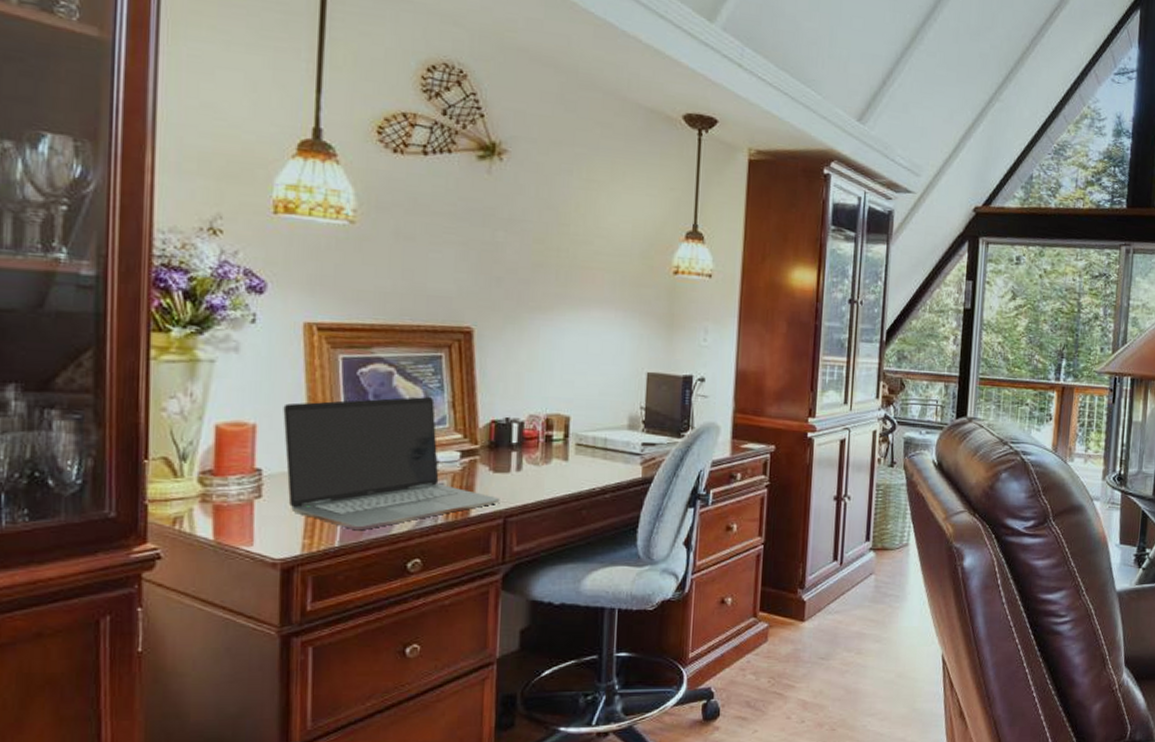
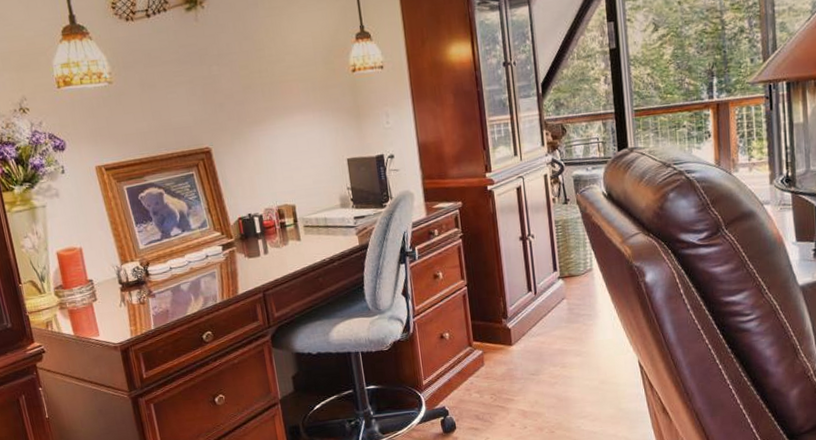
laptop: present [283,397,500,531] -> none [96,207,258,316]

